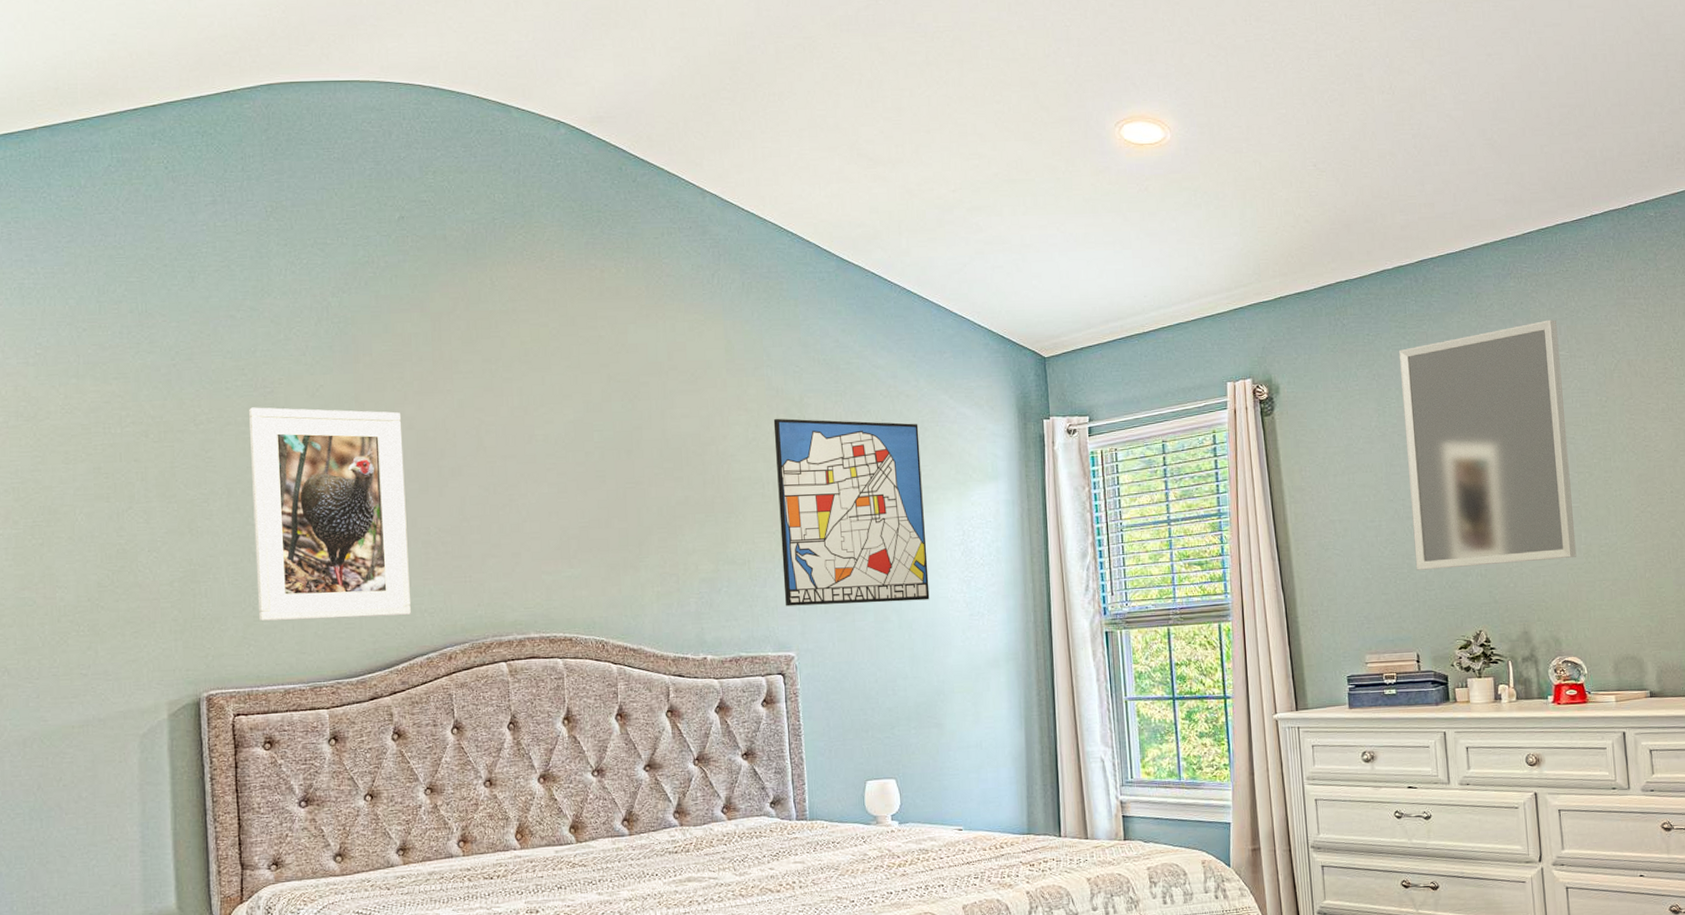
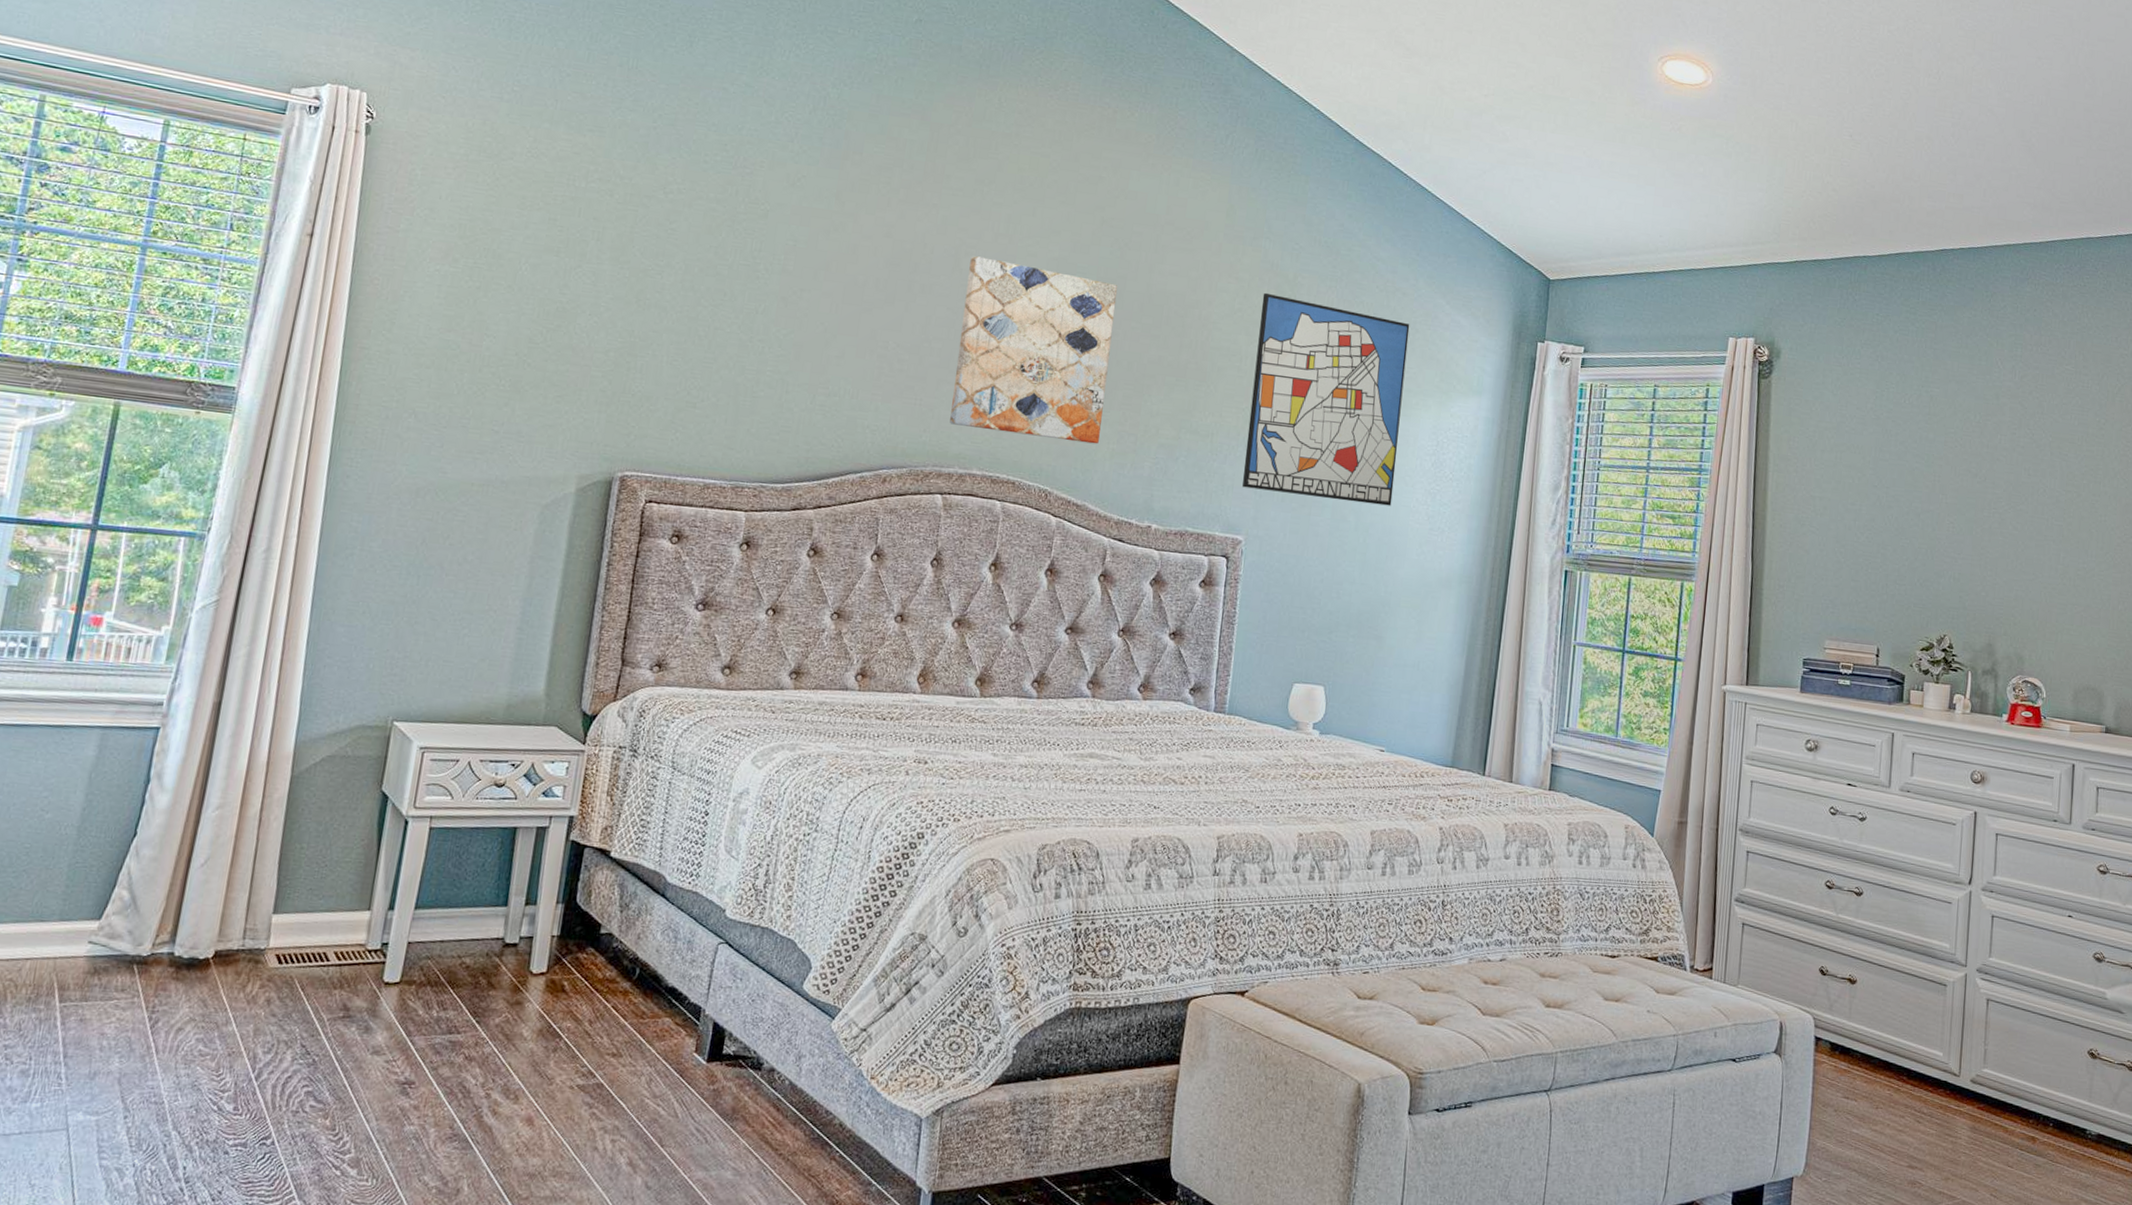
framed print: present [249,407,411,622] -> none [692,185,880,429]
wall art: none [492,432,643,595] -> present [949,256,1118,444]
home mirror: present [1398,319,1577,570] -> none [1889,331,2068,577]

